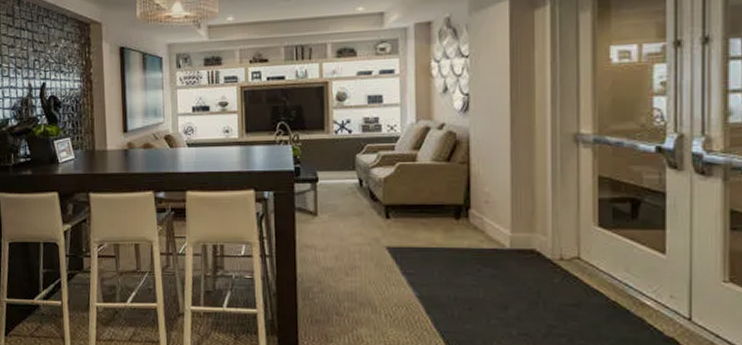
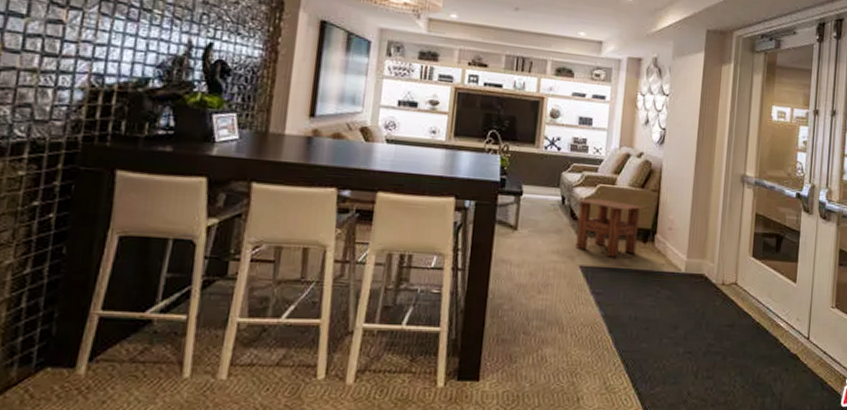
side table: none [372,177,455,237] -> present [574,198,647,258]

